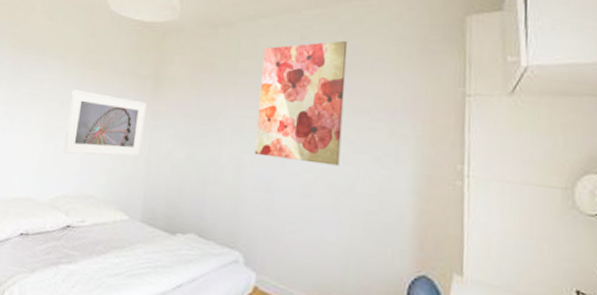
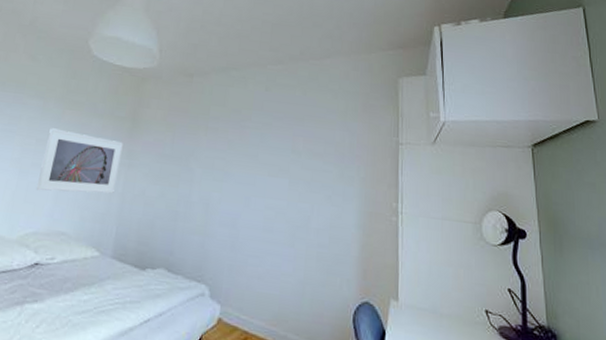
wall art: present [254,40,348,166] -> none [222,93,305,204]

